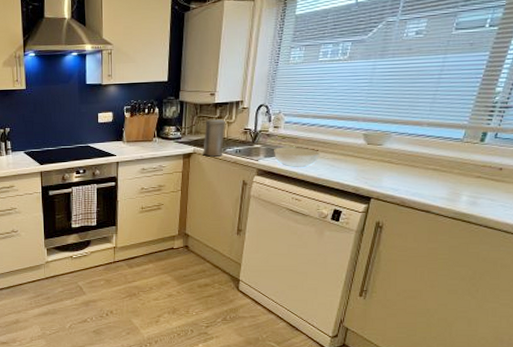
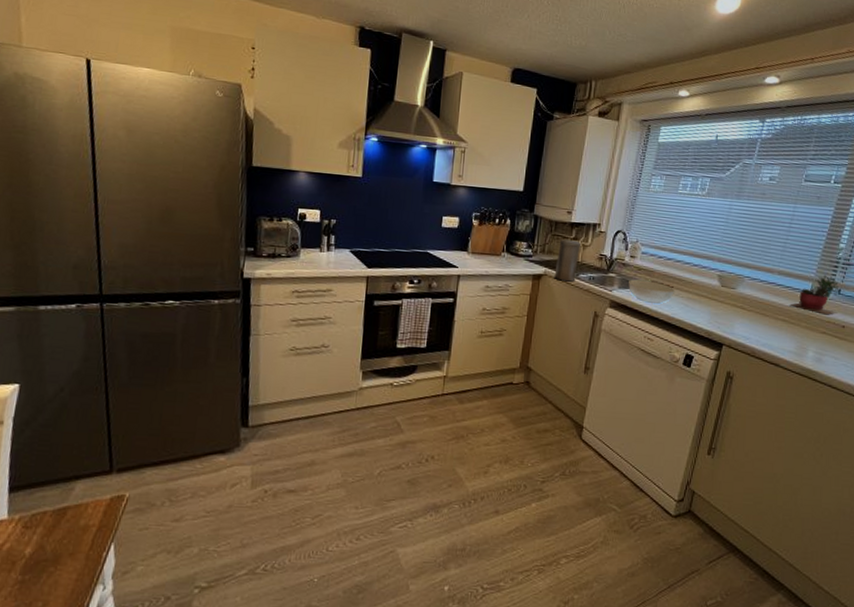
succulent plant: none [440,120,499,160] -> present [789,275,842,315]

